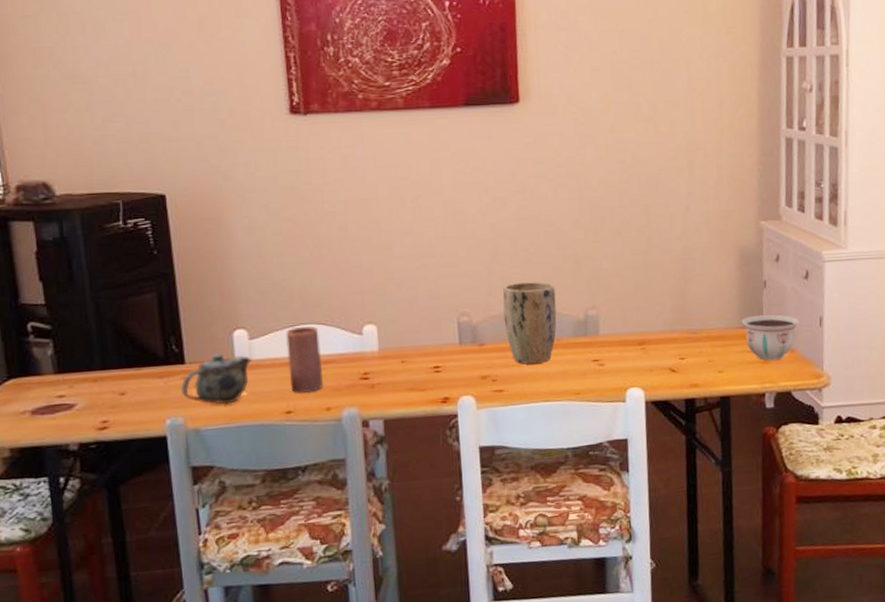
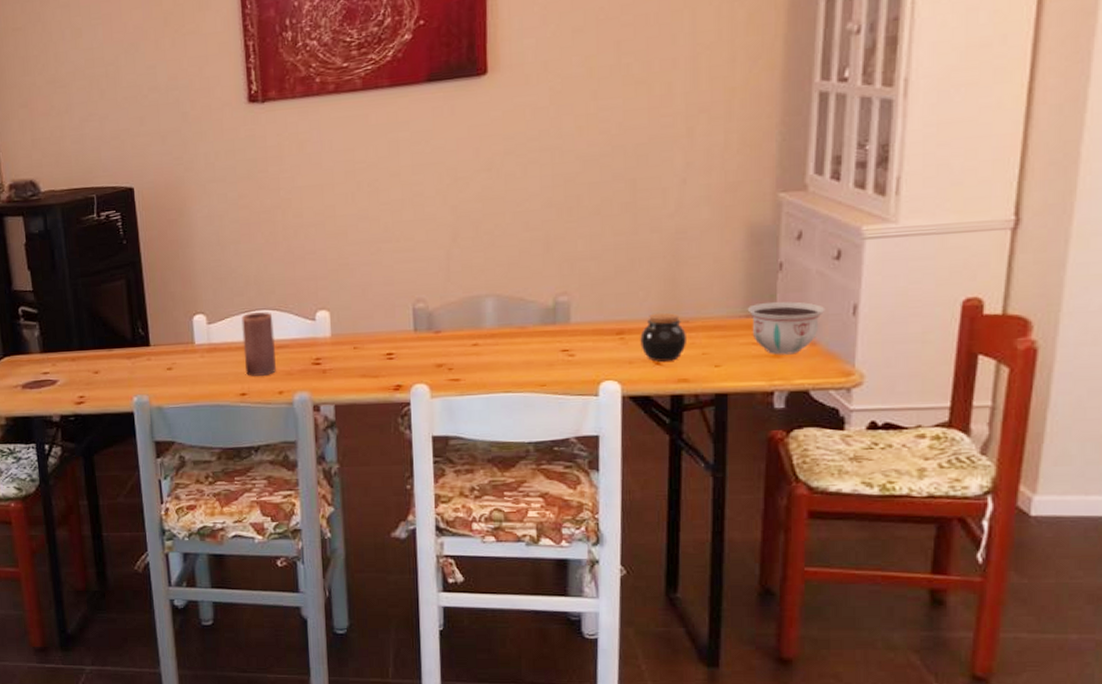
teapot: present [181,352,252,405] -> none [147,336,210,385]
plant pot: present [503,281,557,365] -> none [462,265,522,353]
jar: none [658,324,696,369] -> present [640,312,686,362]

